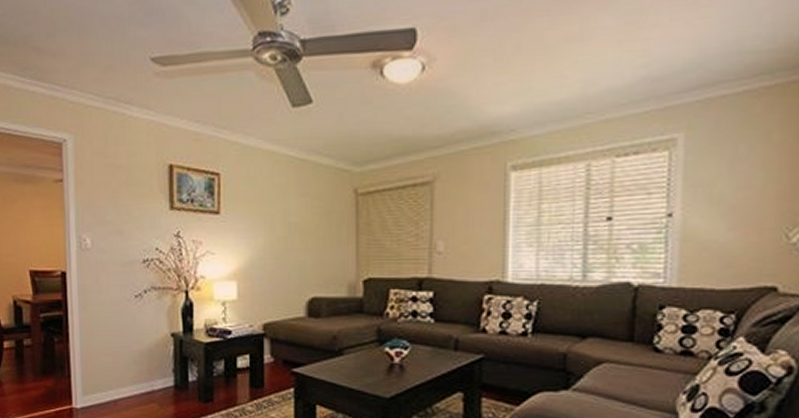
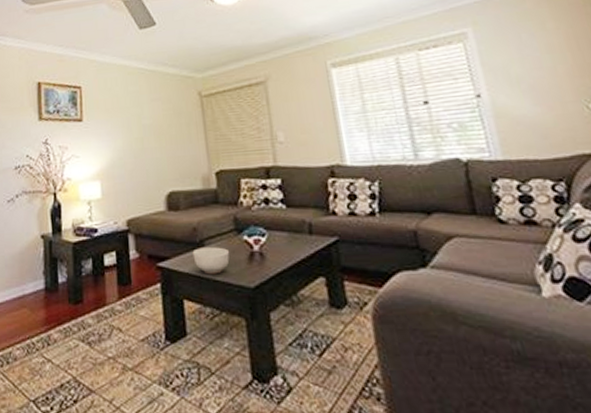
bowl: none [330,356,369,383] -> present [192,247,230,275]

